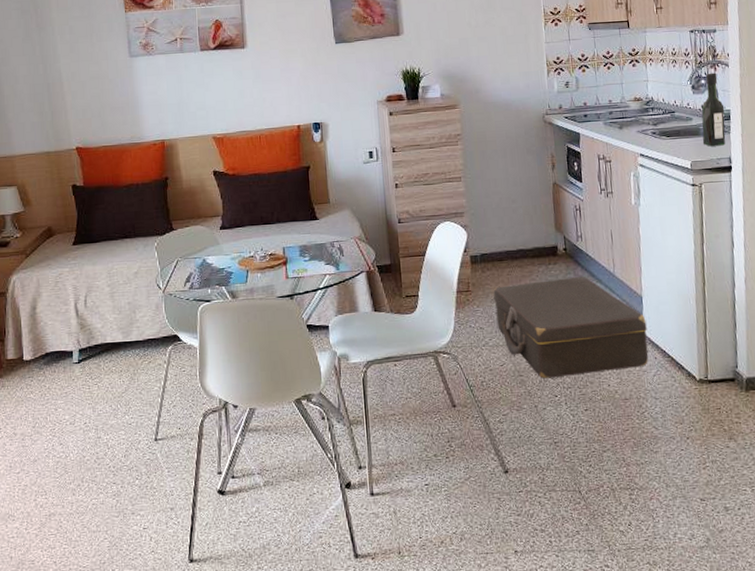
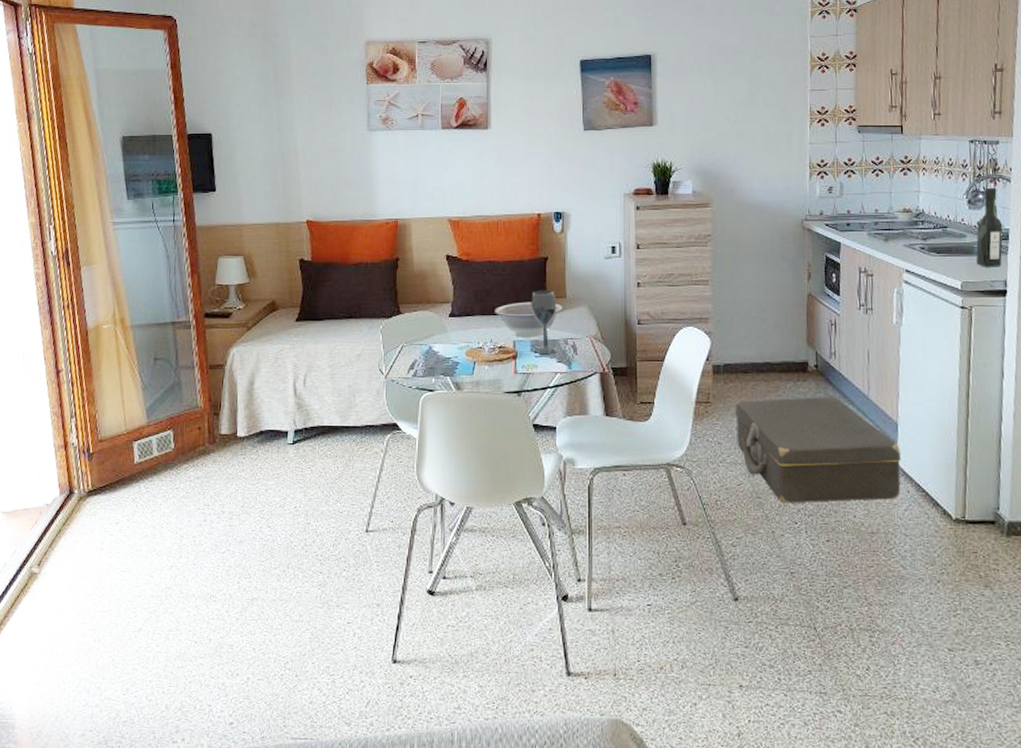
bowl: none [262,209,327,244] -> present [494,302,563,338]
wine glass: none [296,197,325,259] -> present [531,290,558,355]

